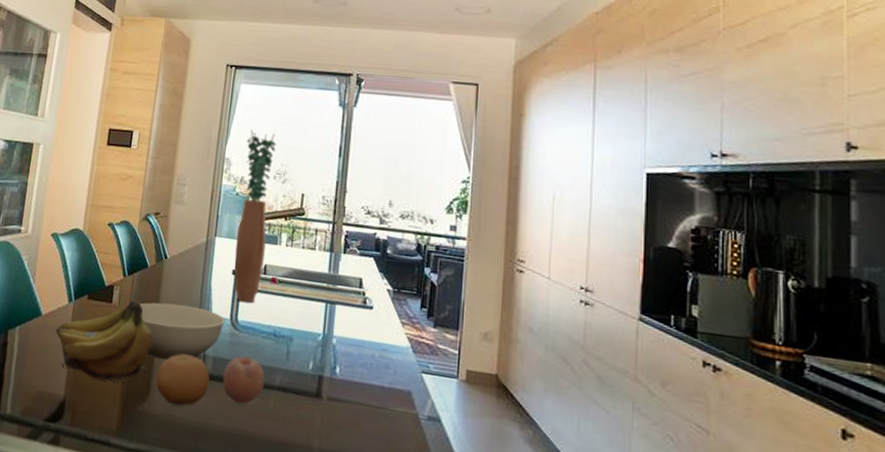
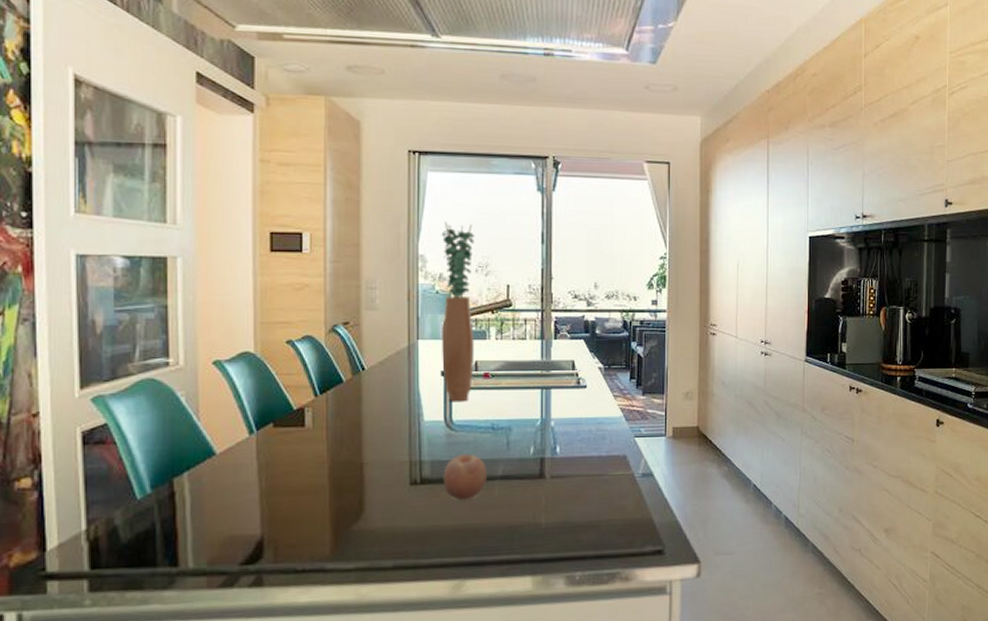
fruit: present [55,300,154,382] -> none [237,419,360,511]
bowl: present [139,302,225,361] -> none [339,414,439,475]
fruit: present [155,353,210,406] -> none [369,464,429,515]

